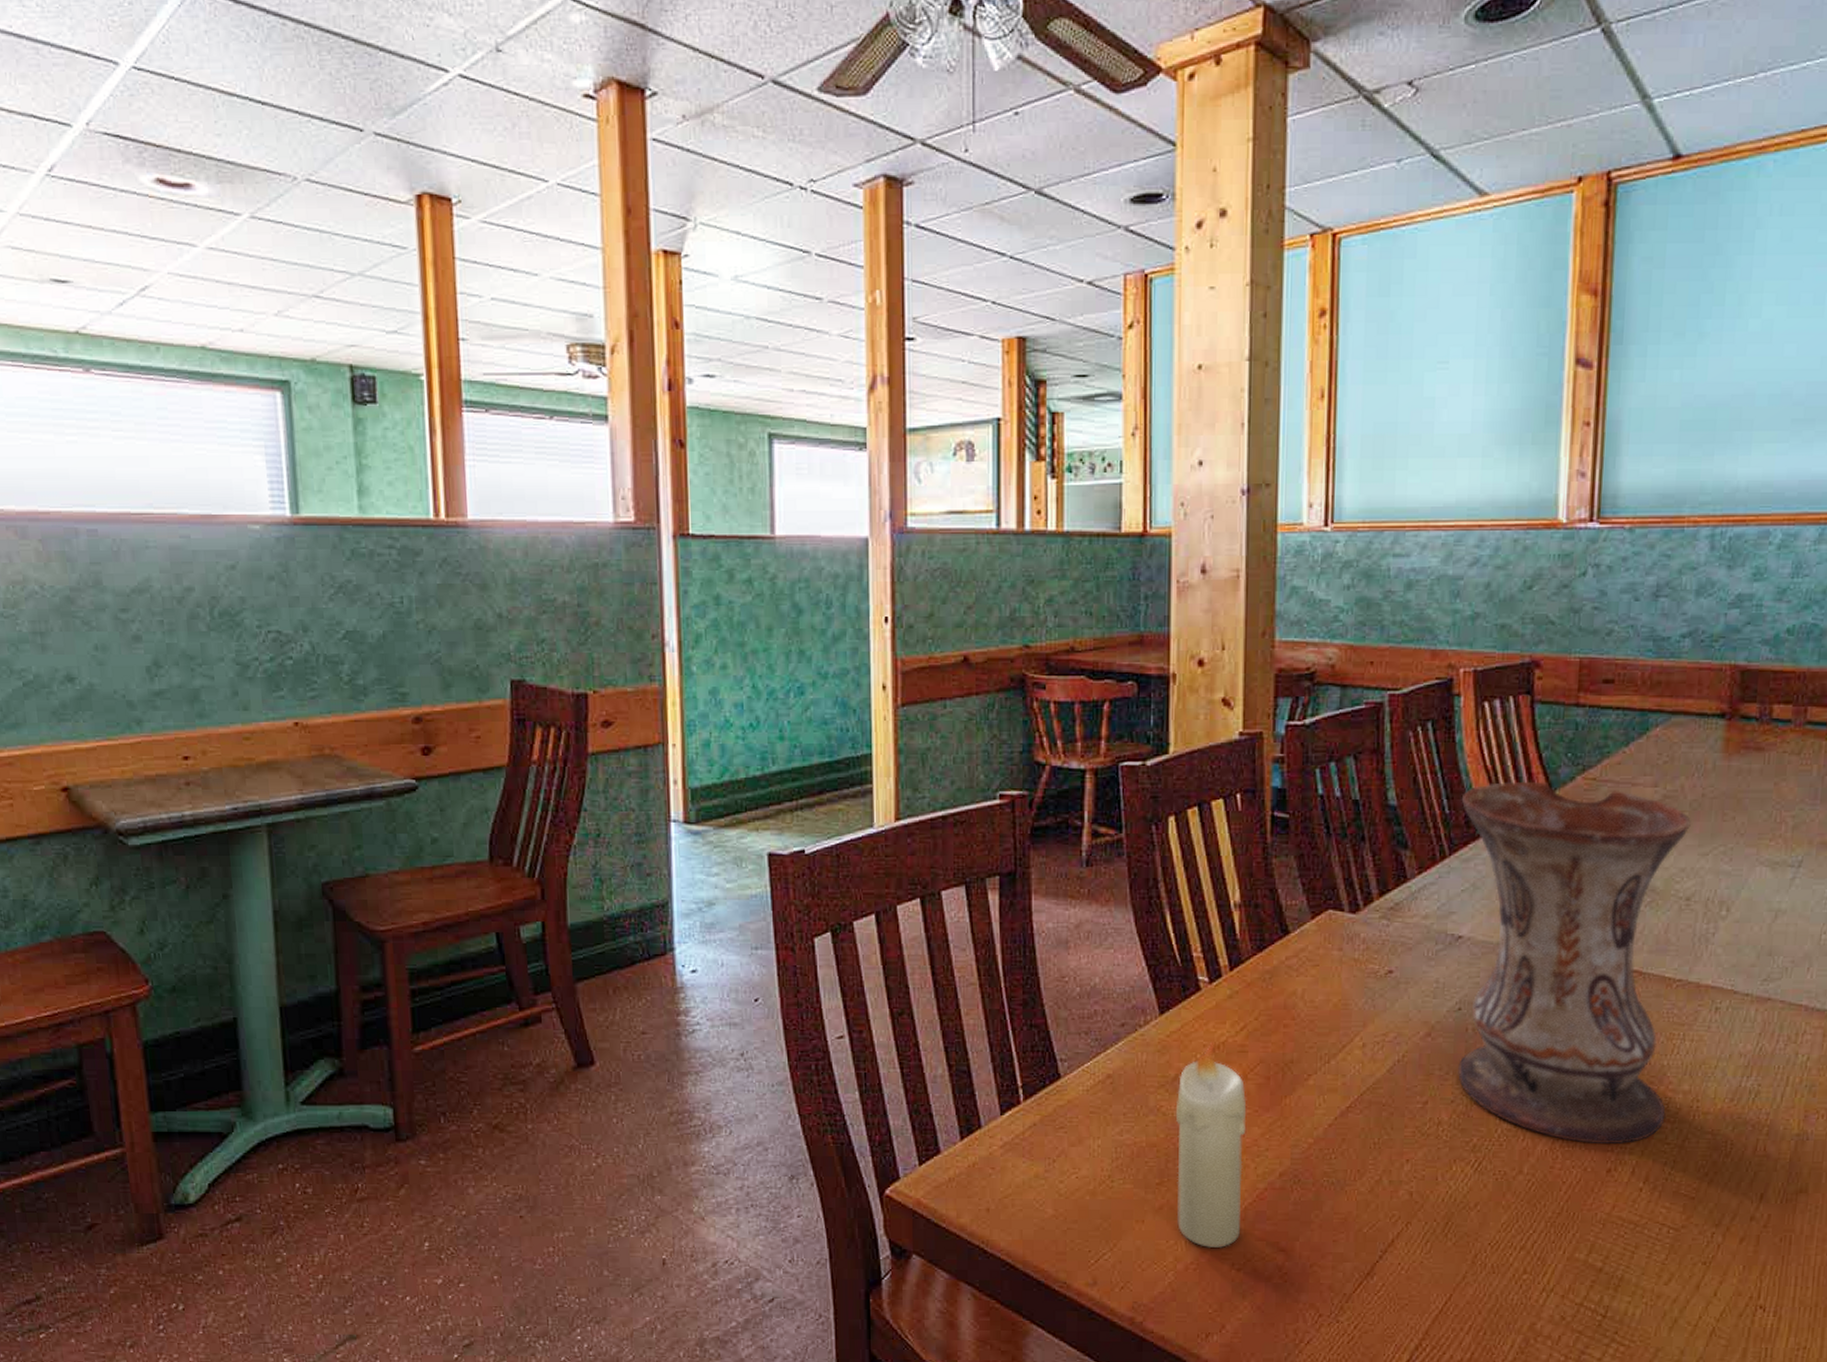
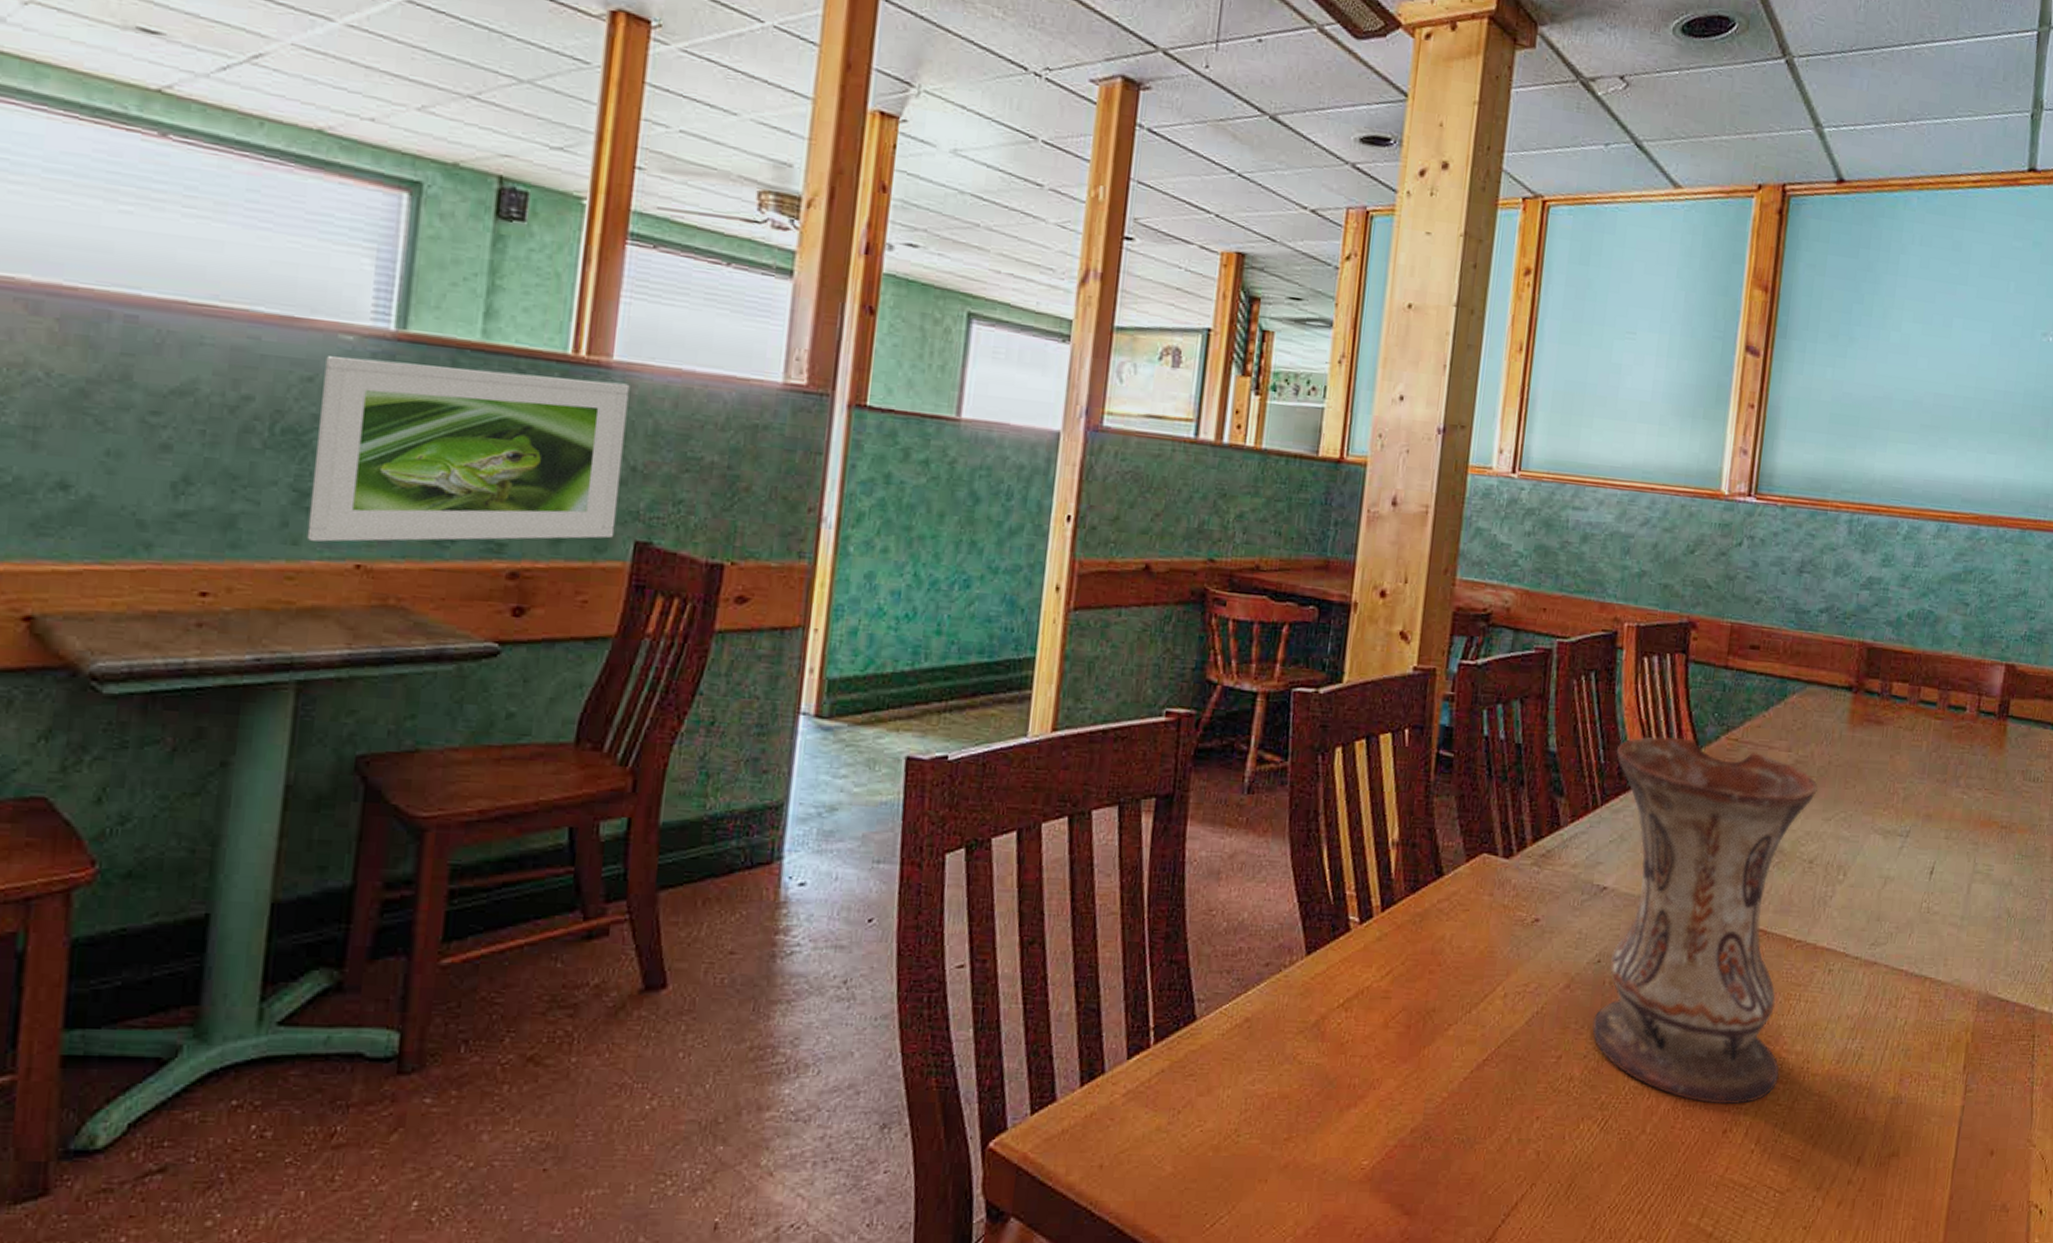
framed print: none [242,539,493,705] -> present [306,356,630,542]
candle: present [1175,1042,1247,1248] -> none [1302,986,1385,1210]

